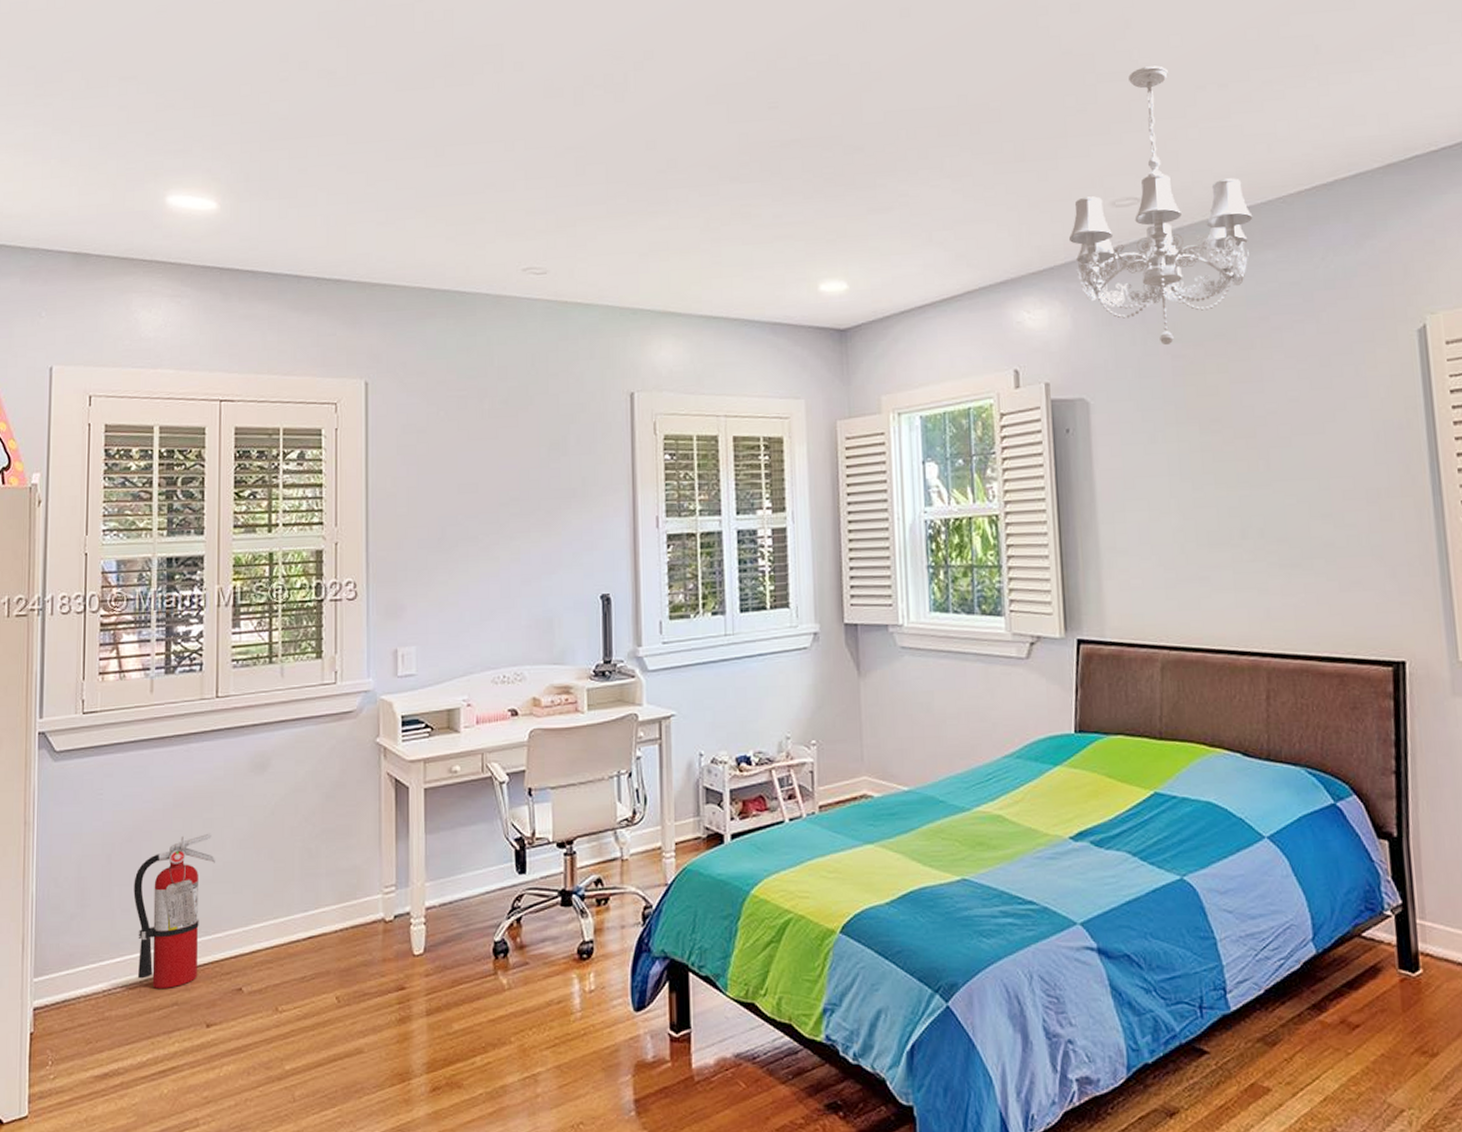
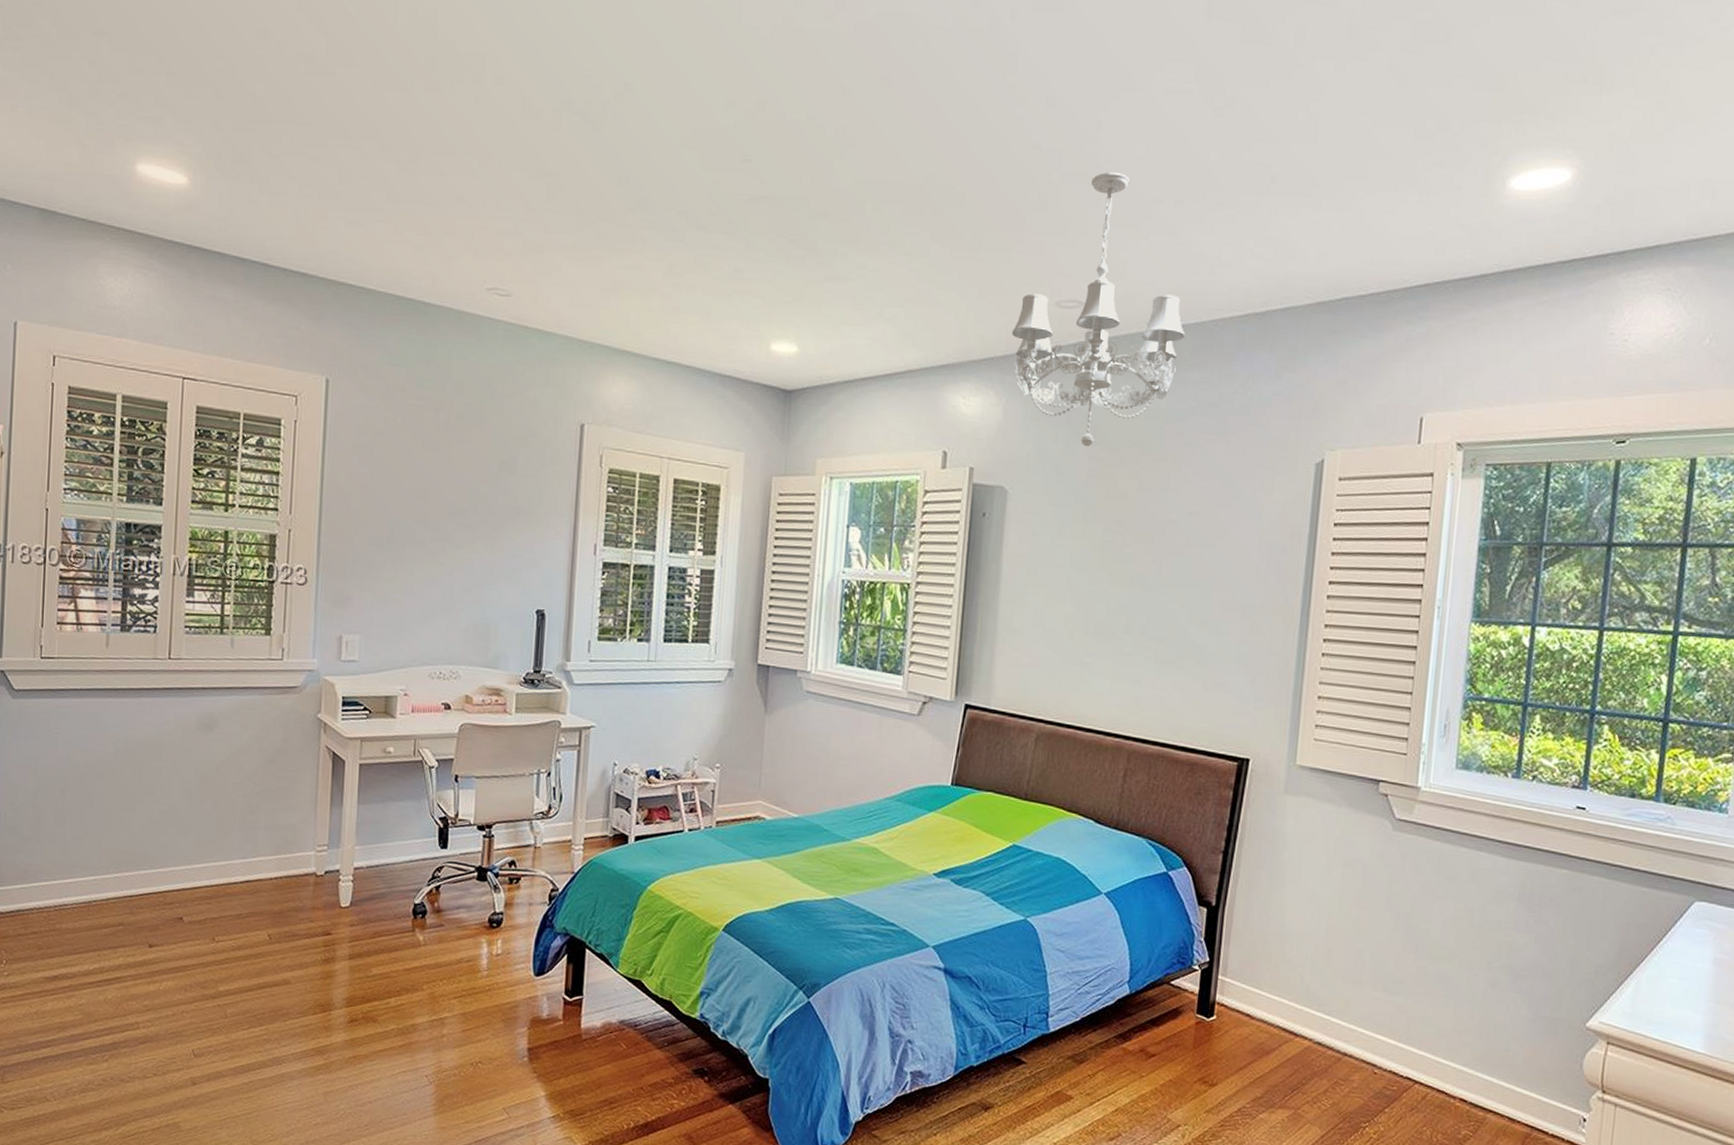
fire extinguisher: present [133,833,215,989] -> none [85,779,162,910]

